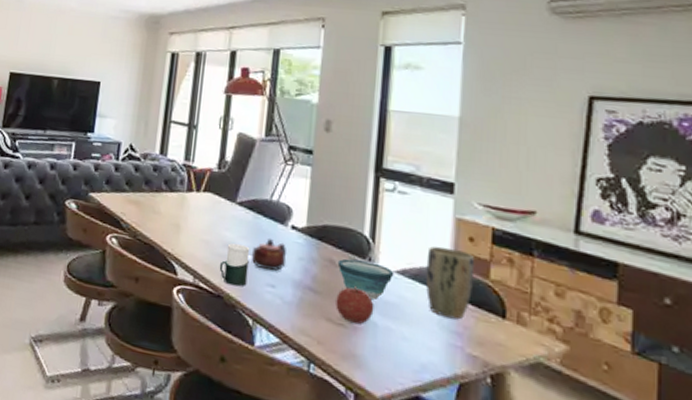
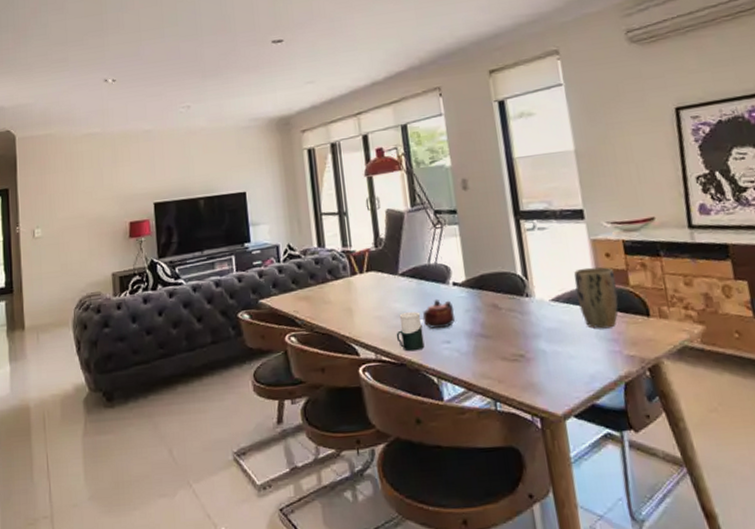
fruit: present [336,285,374,324] -> none [506,321,540,356]
bowl: present [337,258,394,300] -> none [500,297,551,331]

